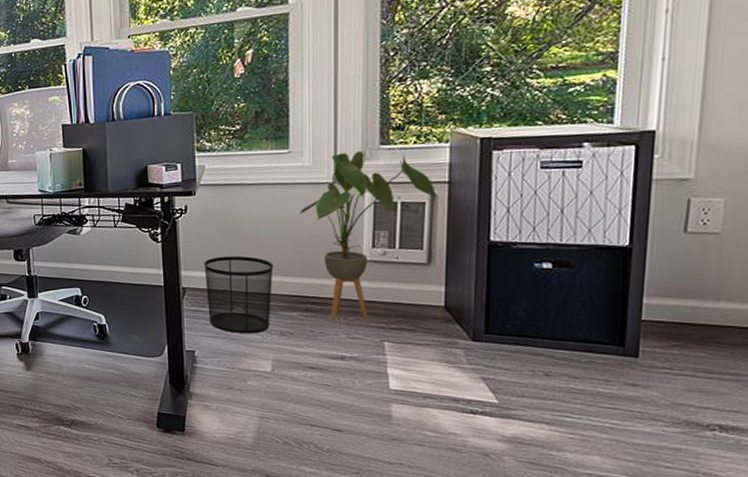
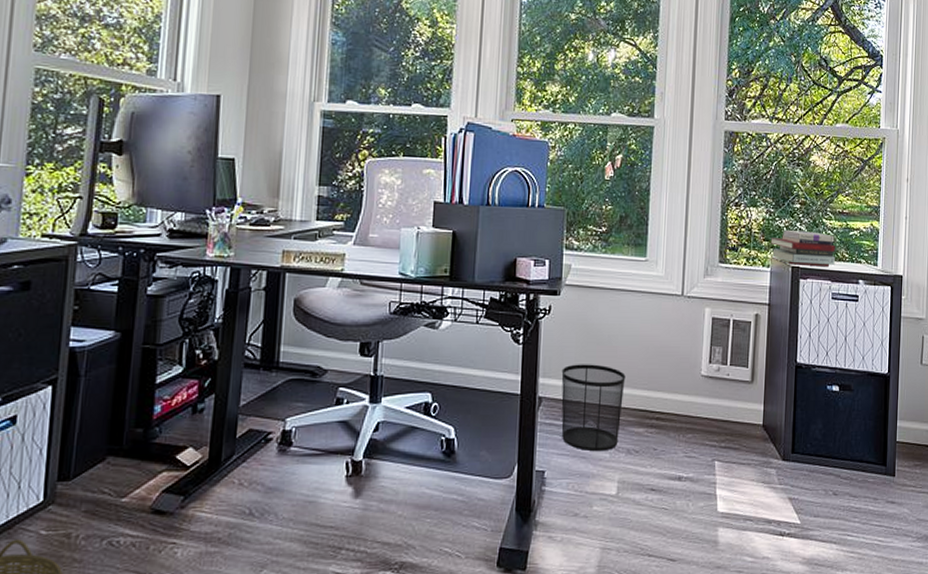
house plant: present [300,150,437,319] -> none [652,266,760,436]
books: none [449,95,546,136] -> present [770,229,835,267]

